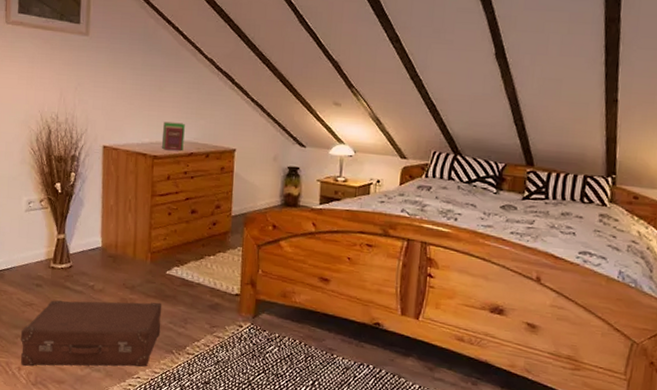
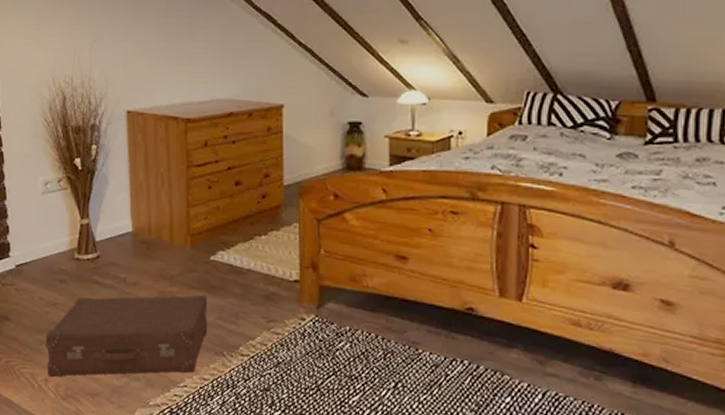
books: present [161,121,185,151] -> none [195,77,221,112]

